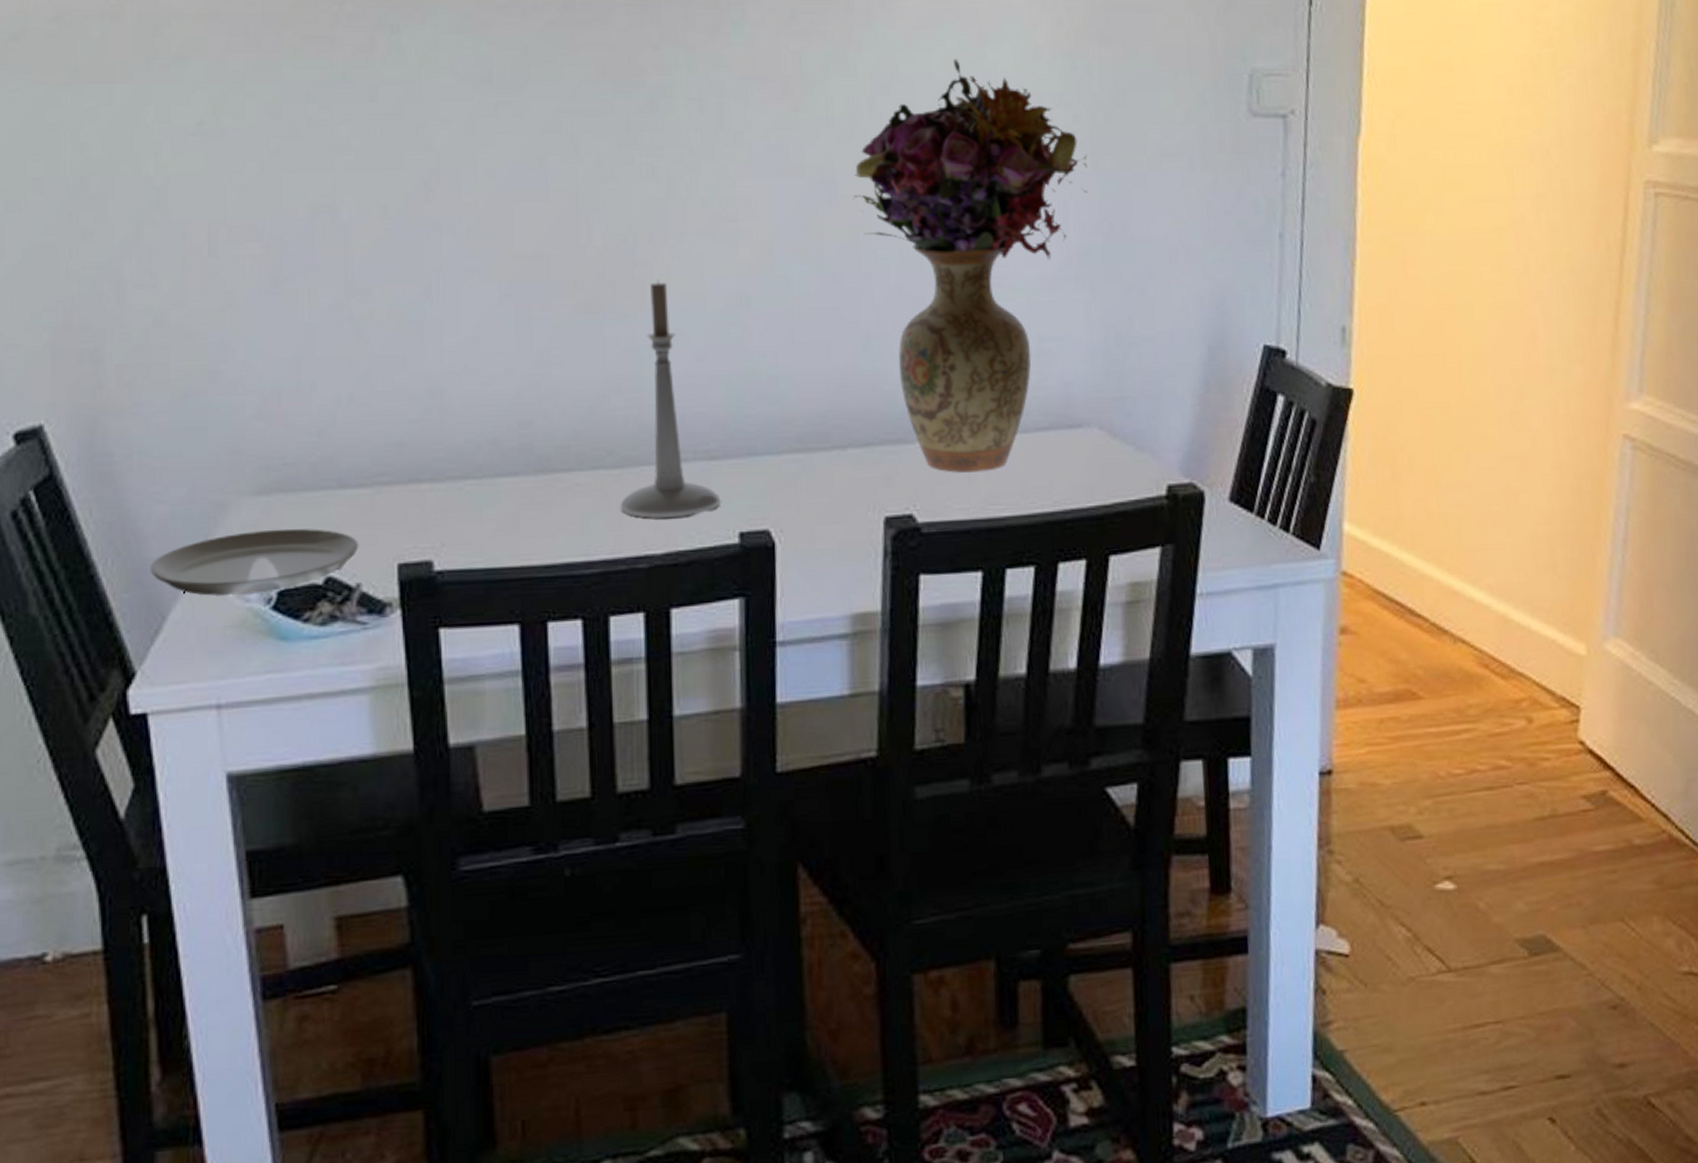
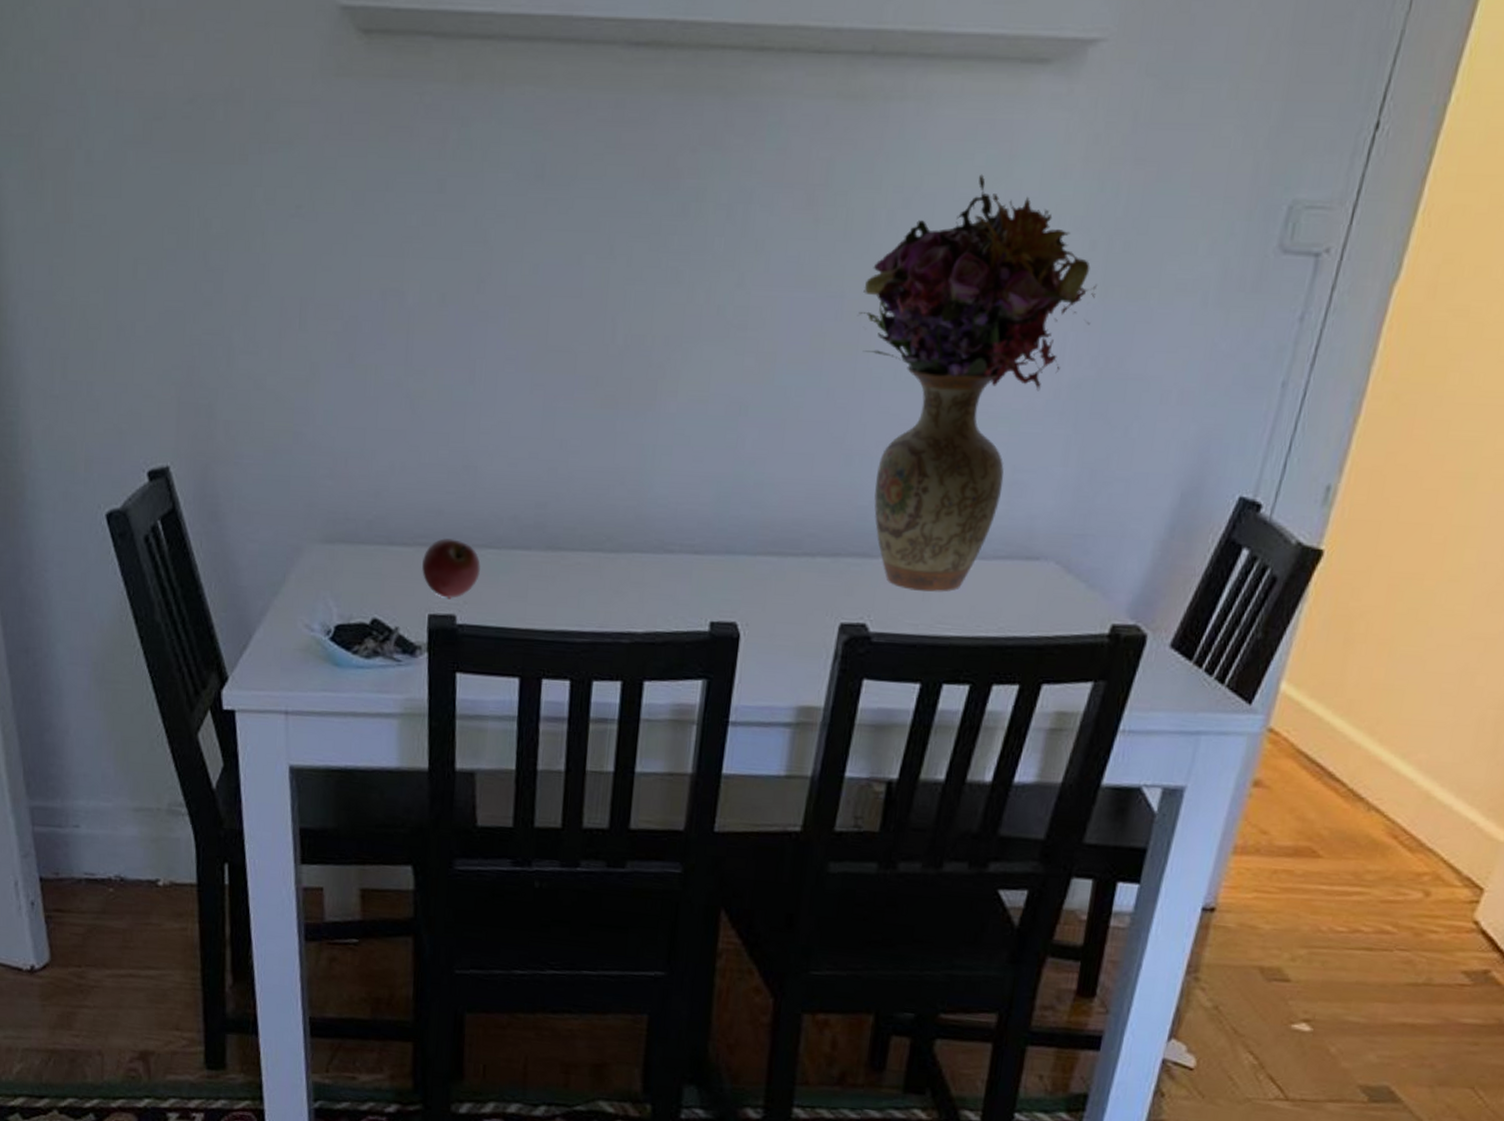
plate: present [150,528,359,596] -> none [242,573,400,626]
fruit: none [385,473,458,542] -> present [422,538,481,599]
candlestick: present [621,279,721,519] -> none [613,381,698,602]

